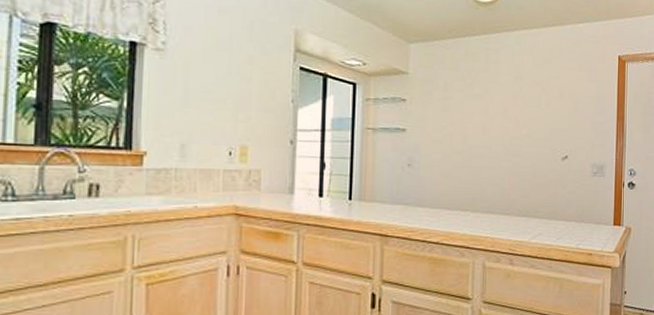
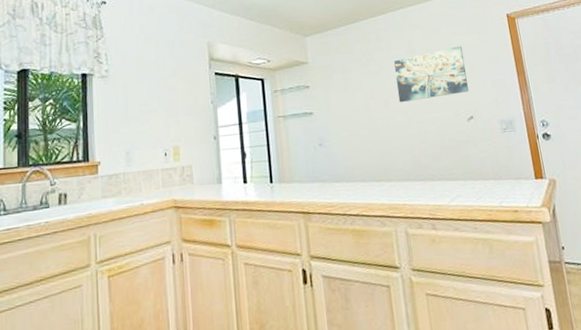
wall art: none [498,81,570,132] -> present [394,46,469,103]

